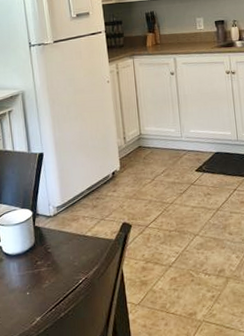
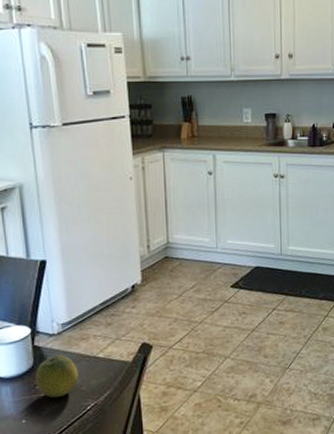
fruit: none [36,233,71,273] -> present [35,354,78,398]

